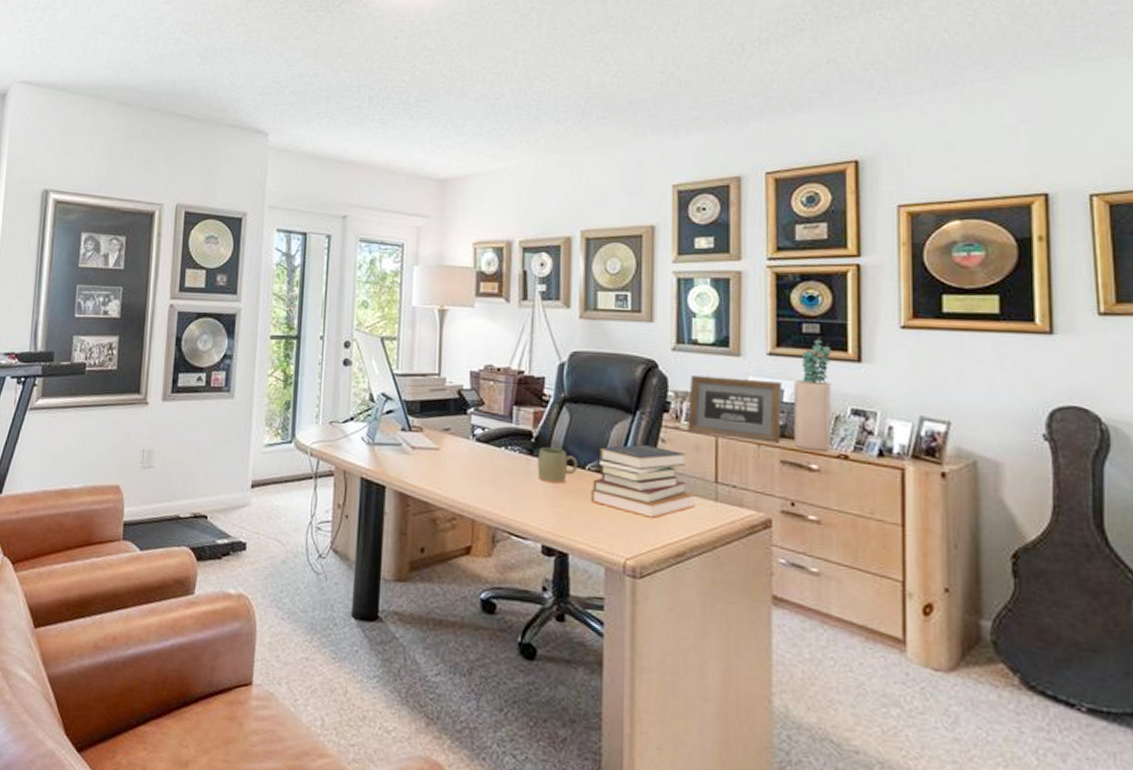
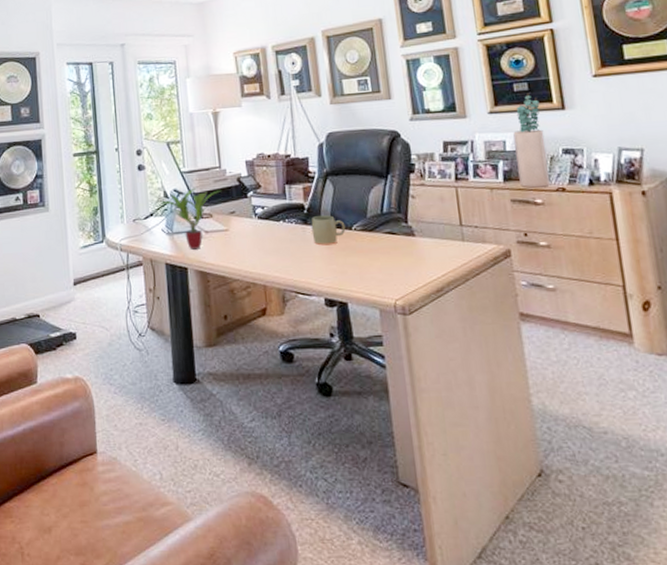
potted plant: none [364,394,438,467] -> present [160,187,222,250]
books: present [591,444,696,518] -> none [359,202,447,263]
picture frame: present [688,375,782,445] -> none [428,135,509,187]

